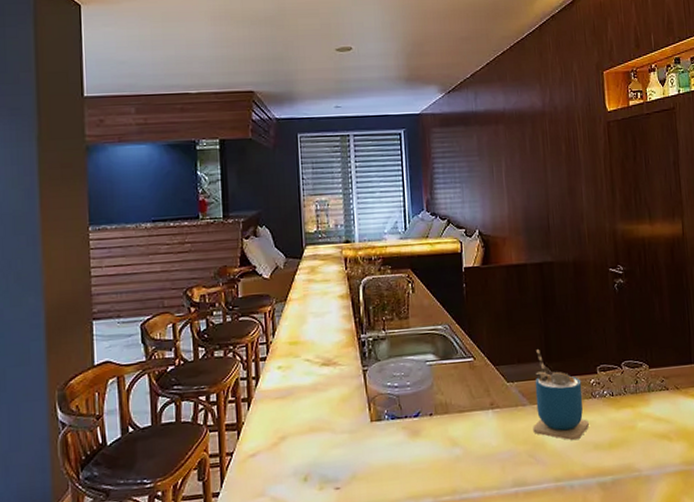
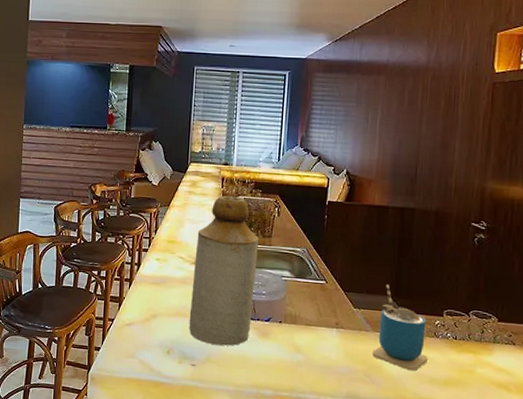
bottle: none [324,277,399,459] -> present [189,195,259,346]

